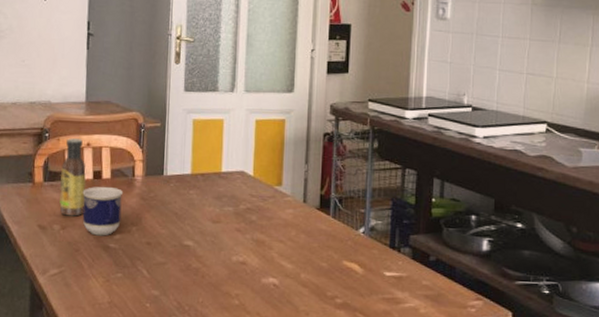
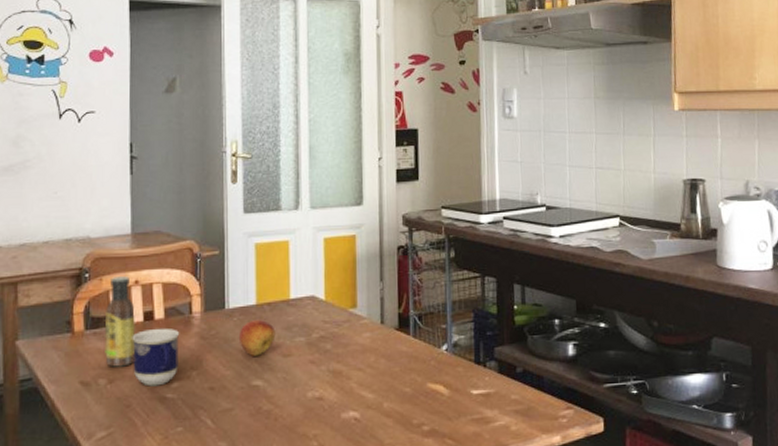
fruit: none [174,187,207,219] -> present [238,319,276,356]

